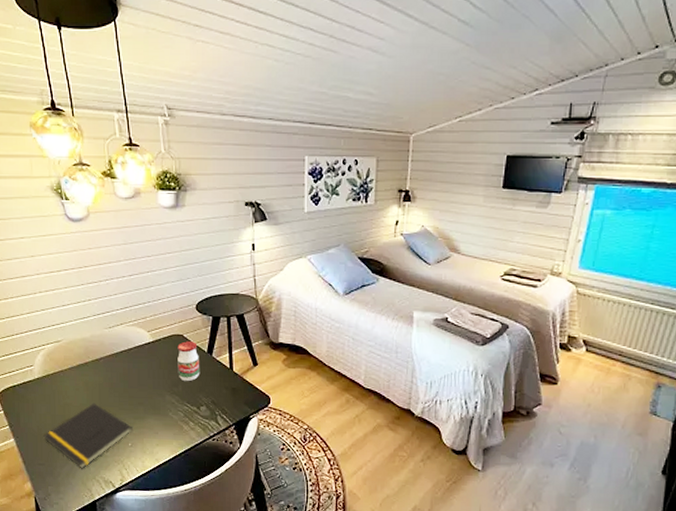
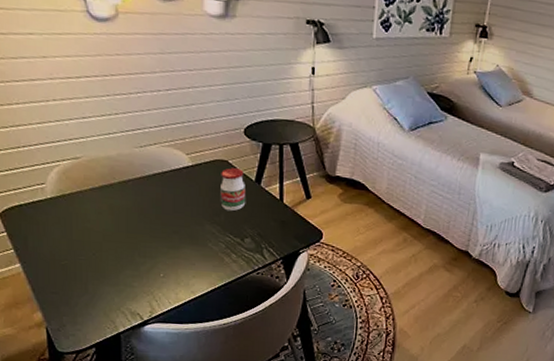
notepad: present [43,403,132,469] -> none [57,228,165,299]

